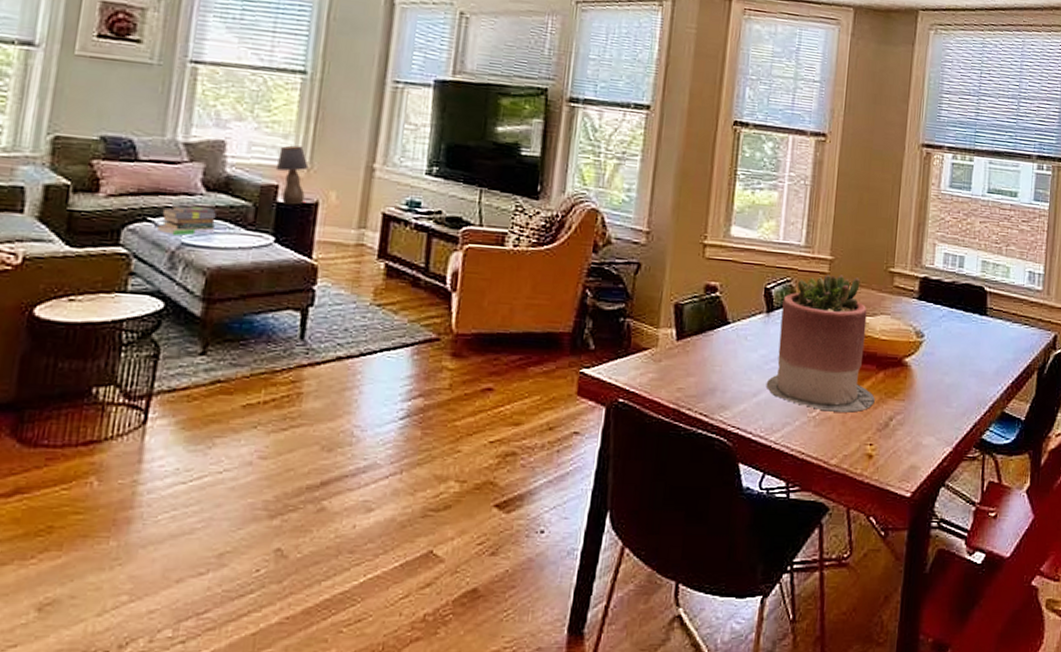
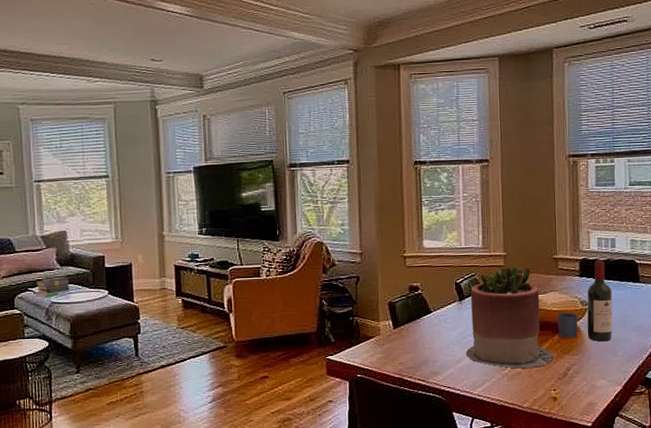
table lamp: present [275,145,309,206] -> none [100,227,122,268]
mug: none [884,343,910,379] -> present [557,312,578,339]
wine bottle: none [918,281,954,387] -> present [587,260,613,342]

